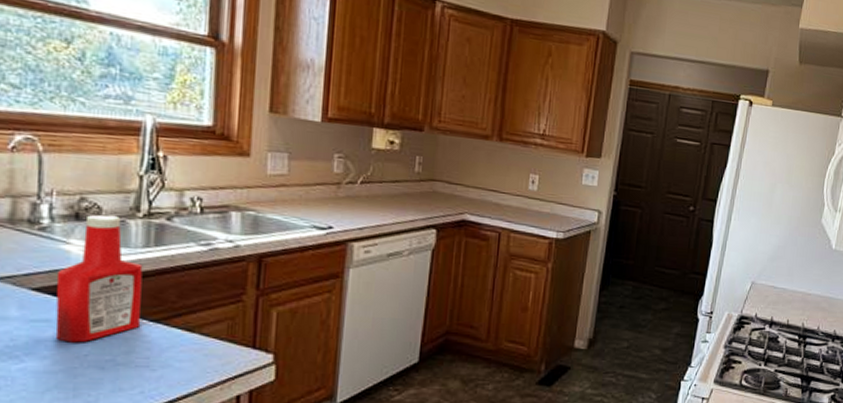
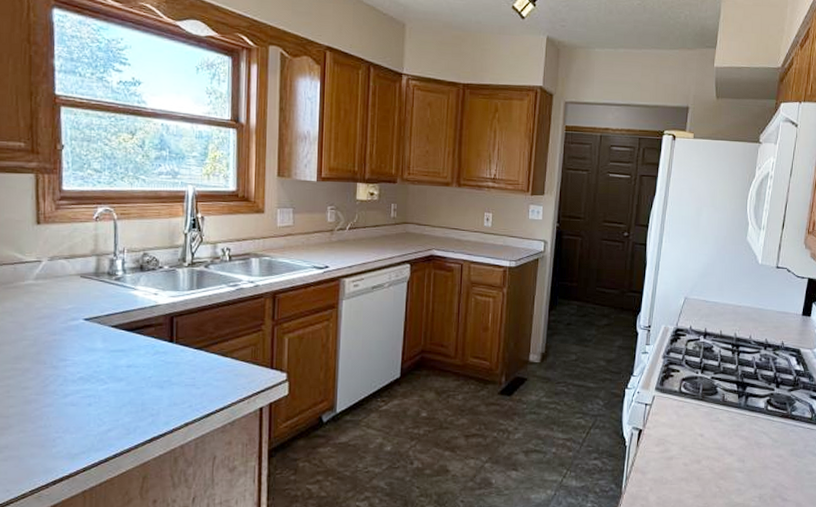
ketchup bottle: present [55,214,143,343] -> none [128,265,189,368]

